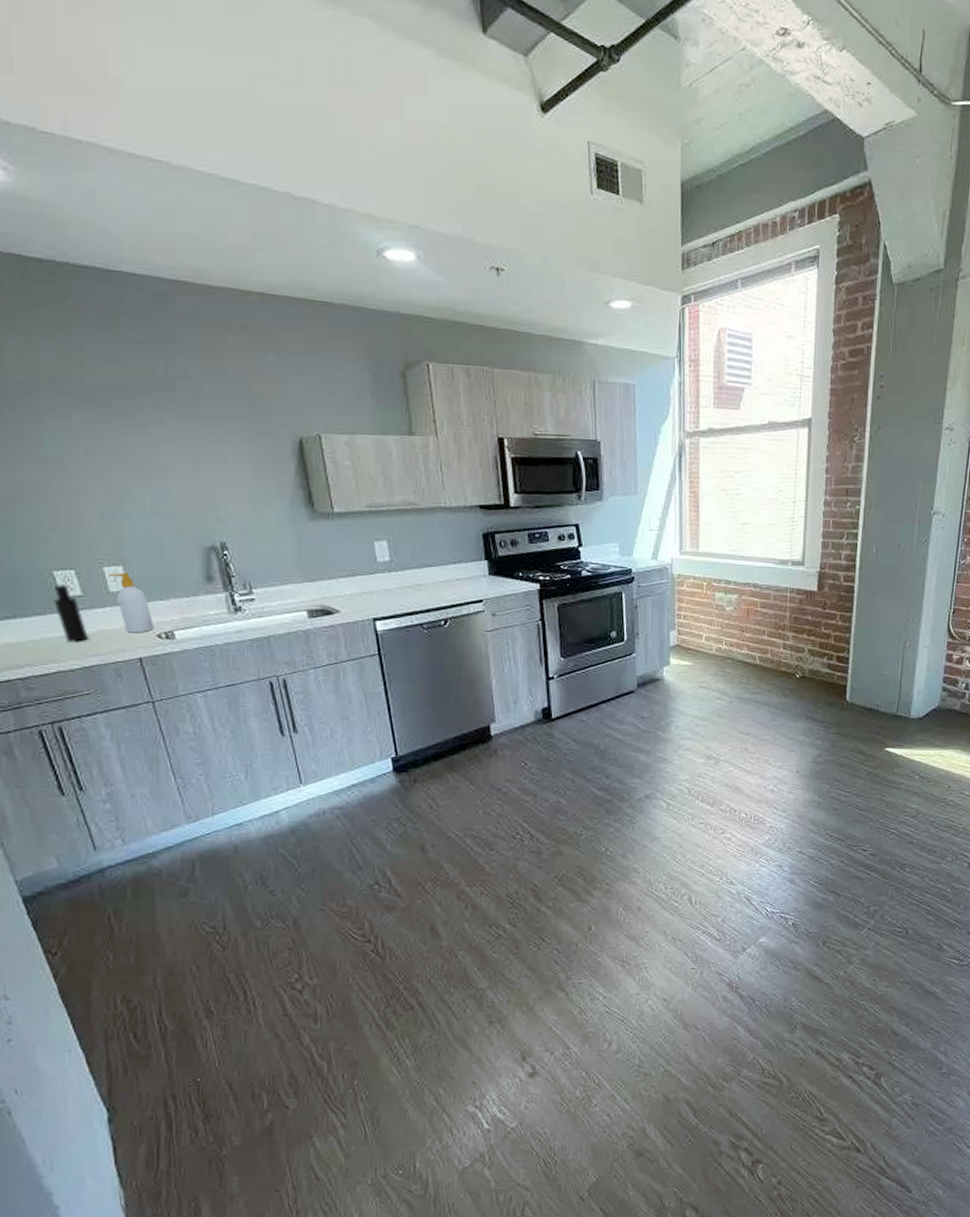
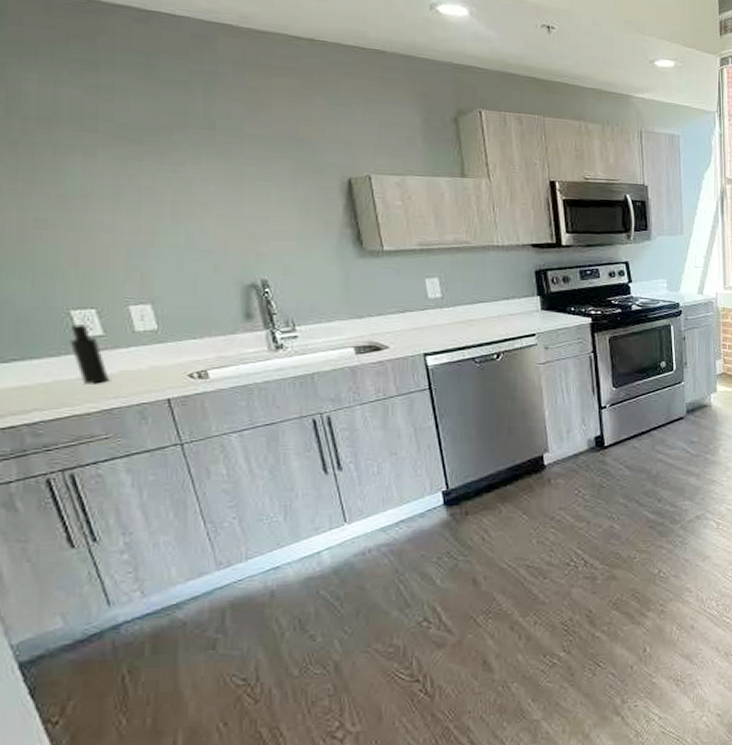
soap bottle: present [107,572,154,633] -> none [133,310,186,373]

